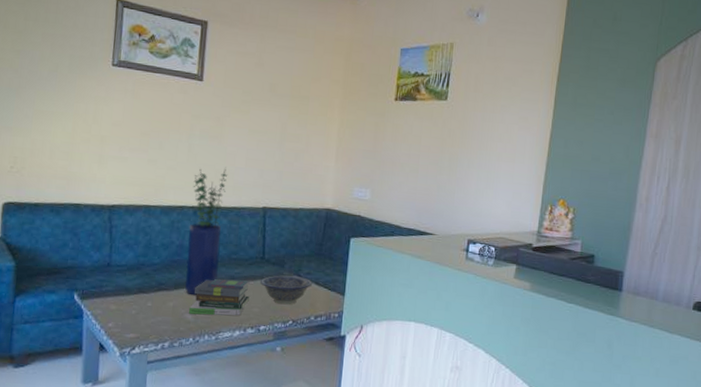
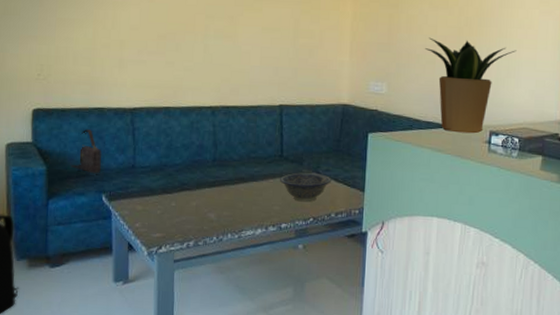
handbag: none [42,225,76,272] -> present [71,129,102,174]
vase: present [185,167,228,296] -> none [206,66,244,195]
books: present [188,278,250,316] -> none [211,177,270,215]
potted plant: none [409,147,496,242] -> present [425,37,517,134]

